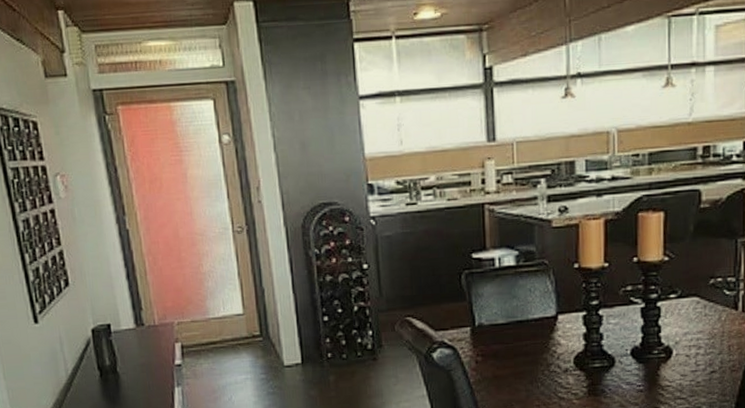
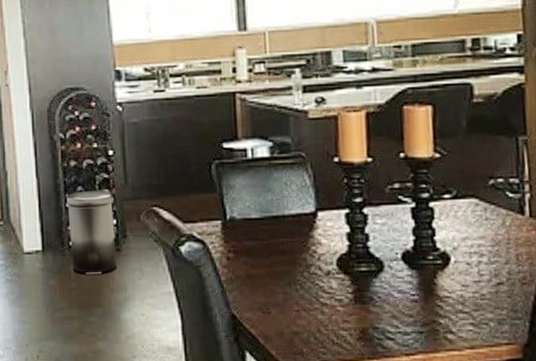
pedal bin: none [323,303,374,385] -> present [66,190,117,276]

